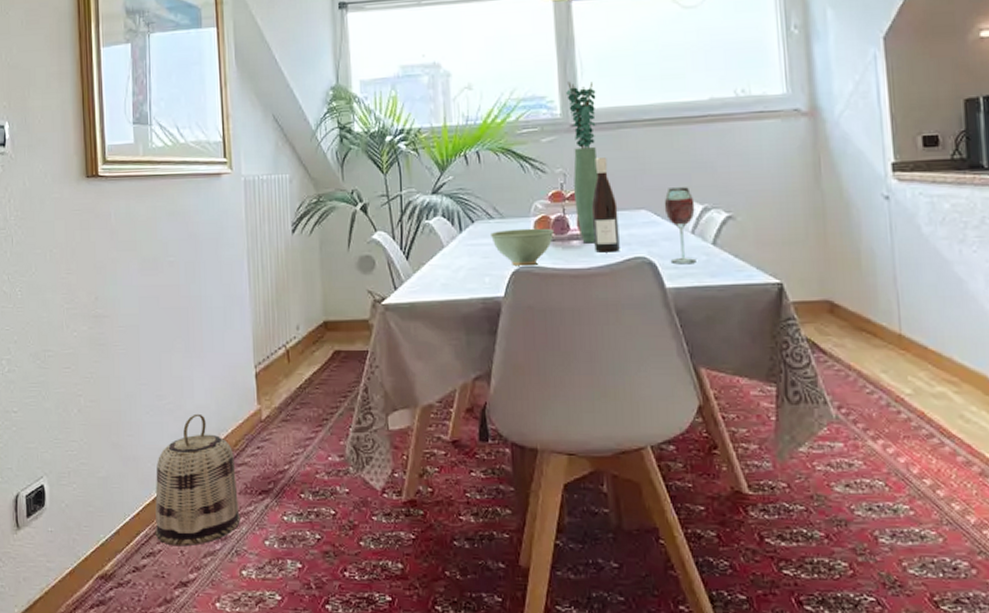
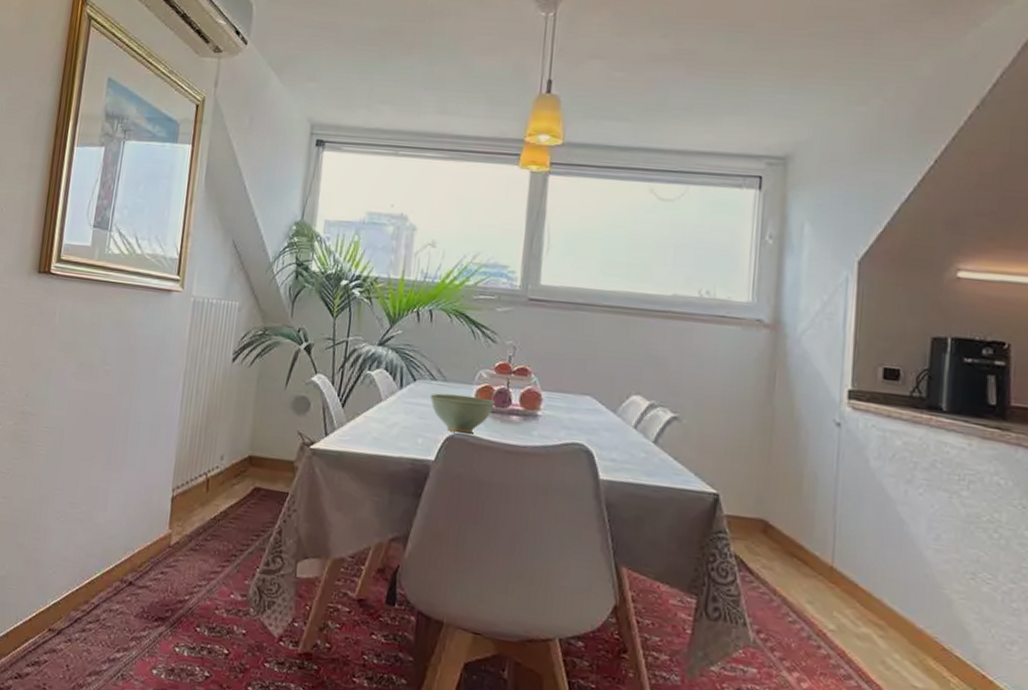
basket: present [155,413,240,547] -> none [43,527,137,662]
vase: present [566,81,599,244] -> none [519,254,559,422]
bottle: present [591,158,620,253] -> none [533,336,563,434]
wineglass: present [664,187,696,265] -> none [608,378,642,459]

